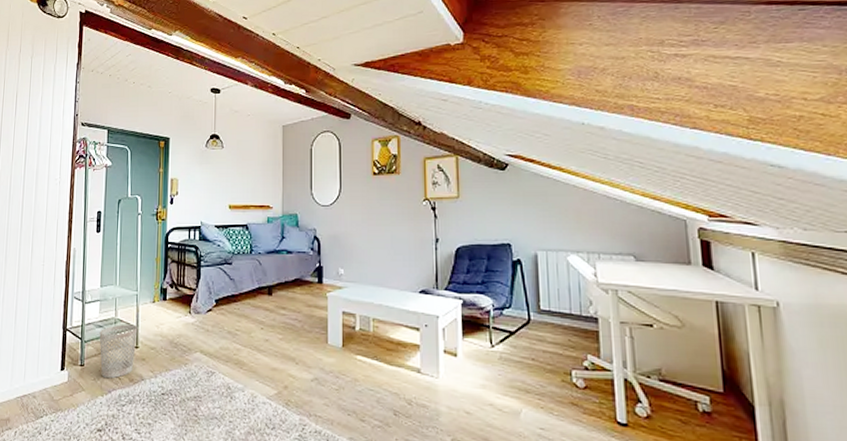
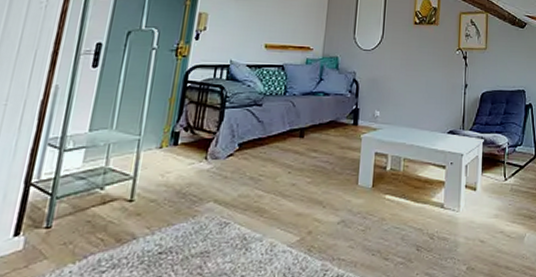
wastebasket: present [99,324,138,379] -> none [75,174,136,241]

